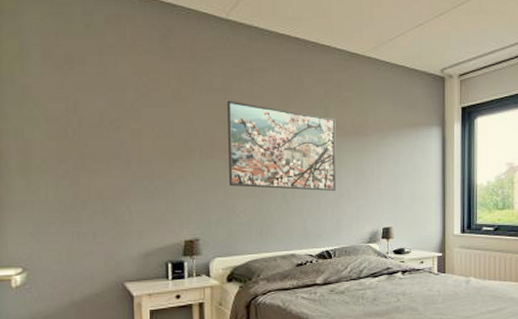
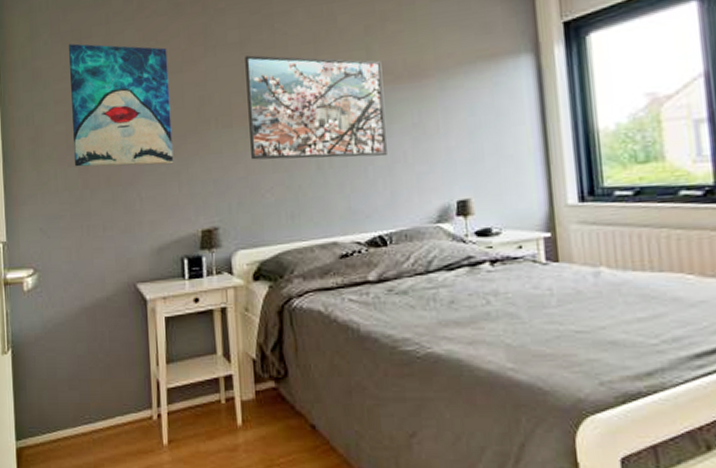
wall art: none [61,68,161,185] -> present [69,43,174,167]

